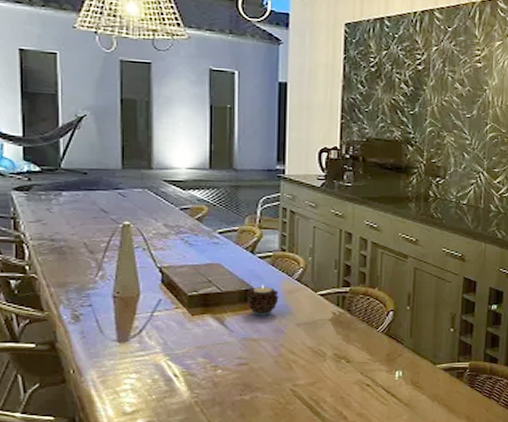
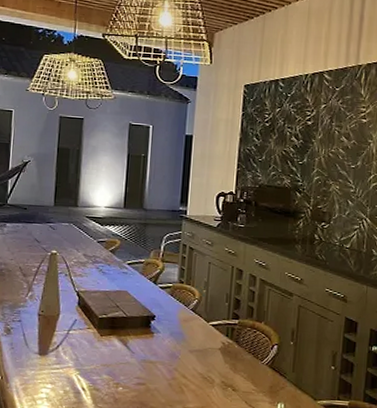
candle: present [246,284,279,316] -> none [147,312,176,341]

